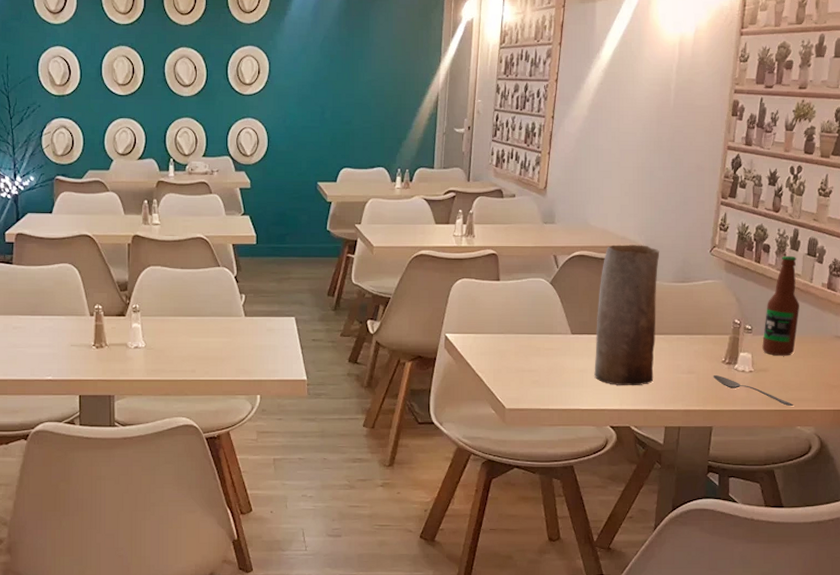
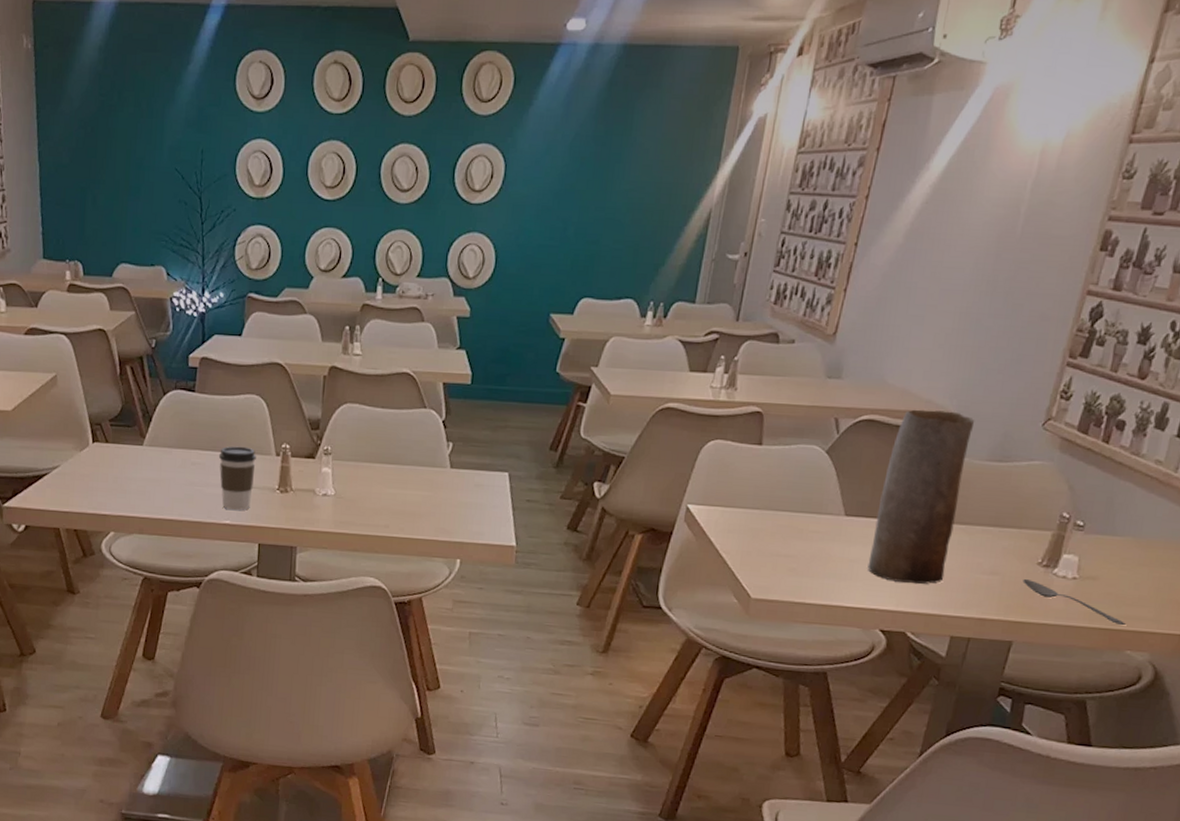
coffee cup: none [37,310,72,367] -> present [218,446,256,511]
bottle: present [762,255,799,356] -> none [1094,435,1161,563]

